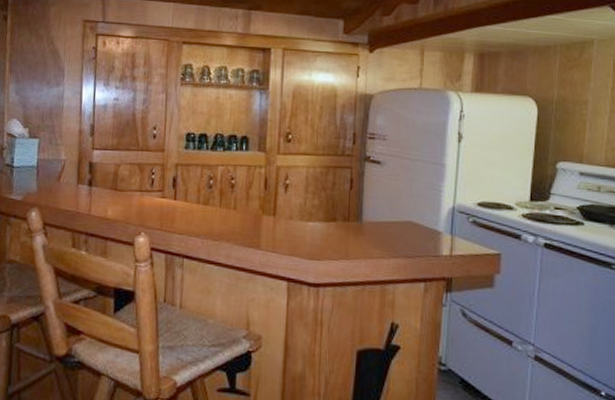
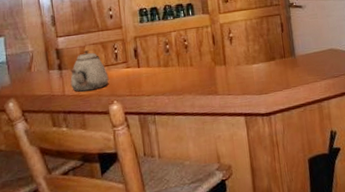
teapot: none [98,169,141,216] -> present [70,50,109,92]

